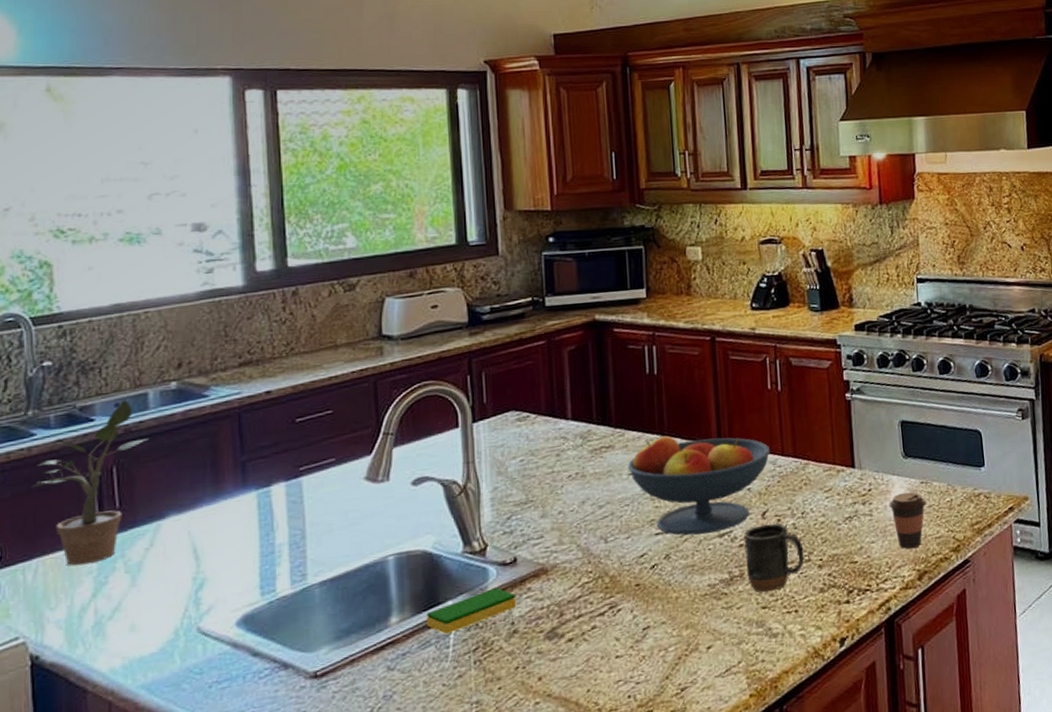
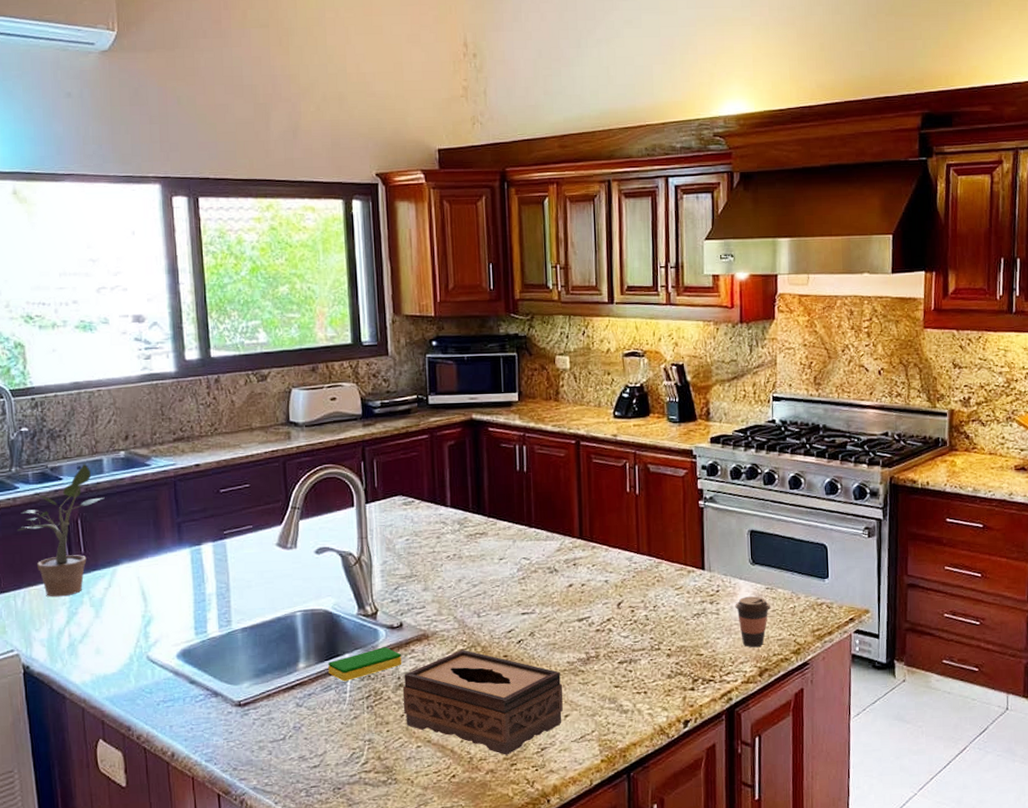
tissue box: none [517,582,705,702] -> present [402,650,563,755]
fruit bowl: present [627,435,771,536] -> none [498,527,627,617]
mug: present [744,523,804,593] -> none [600,613,655,674]

